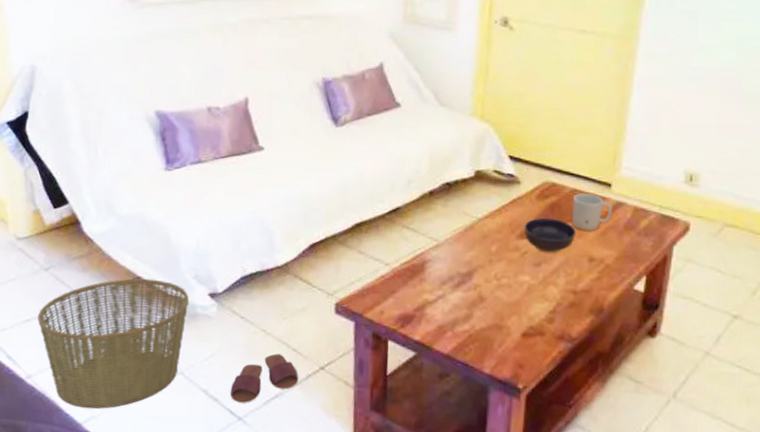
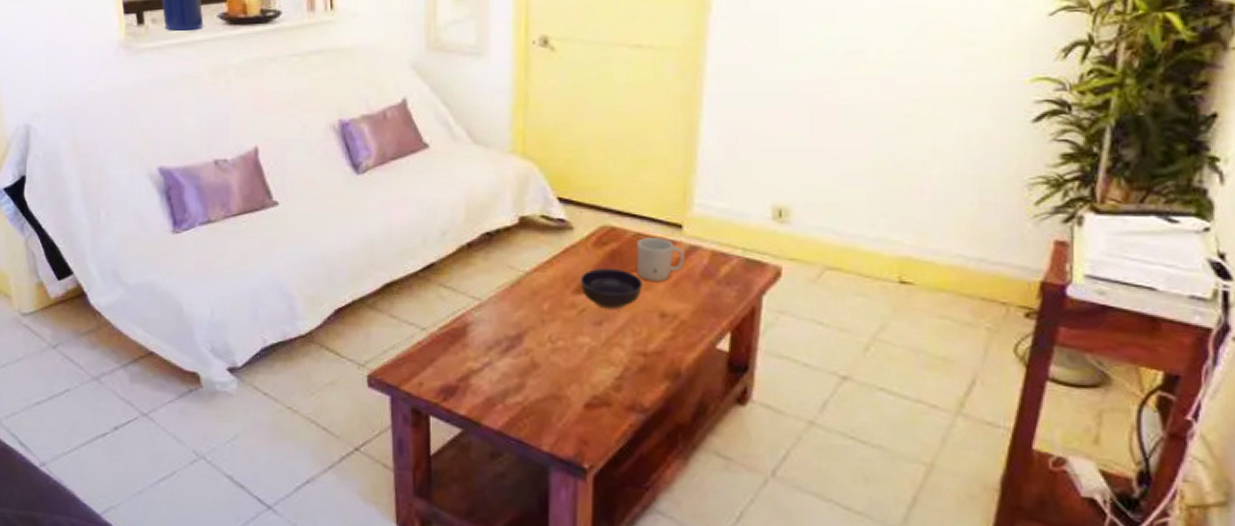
basket: present [38,278,189,409] -> none [48,353,206,498]
slippers: present [230,353,299,403] -> none [257,434,332,490]

